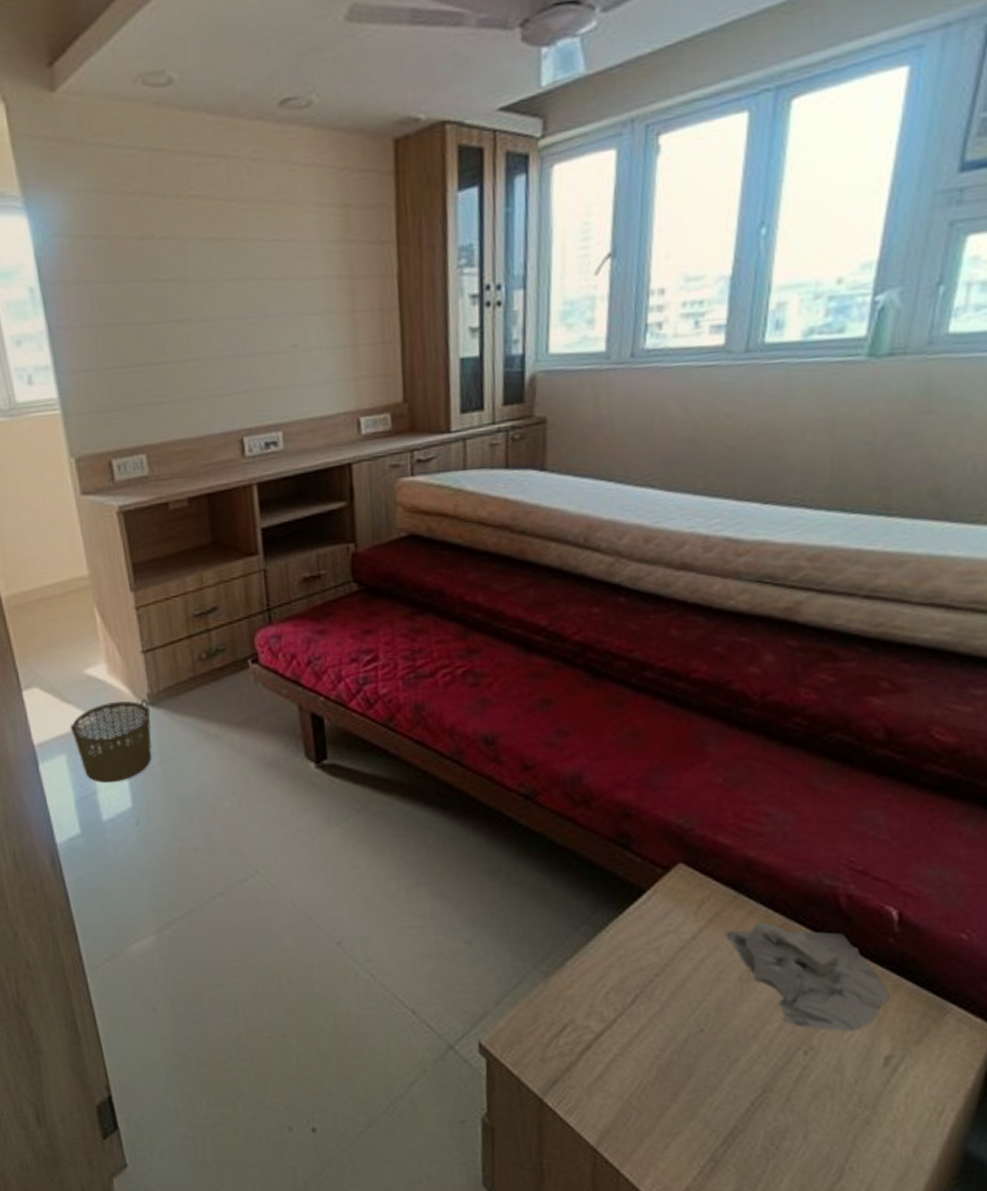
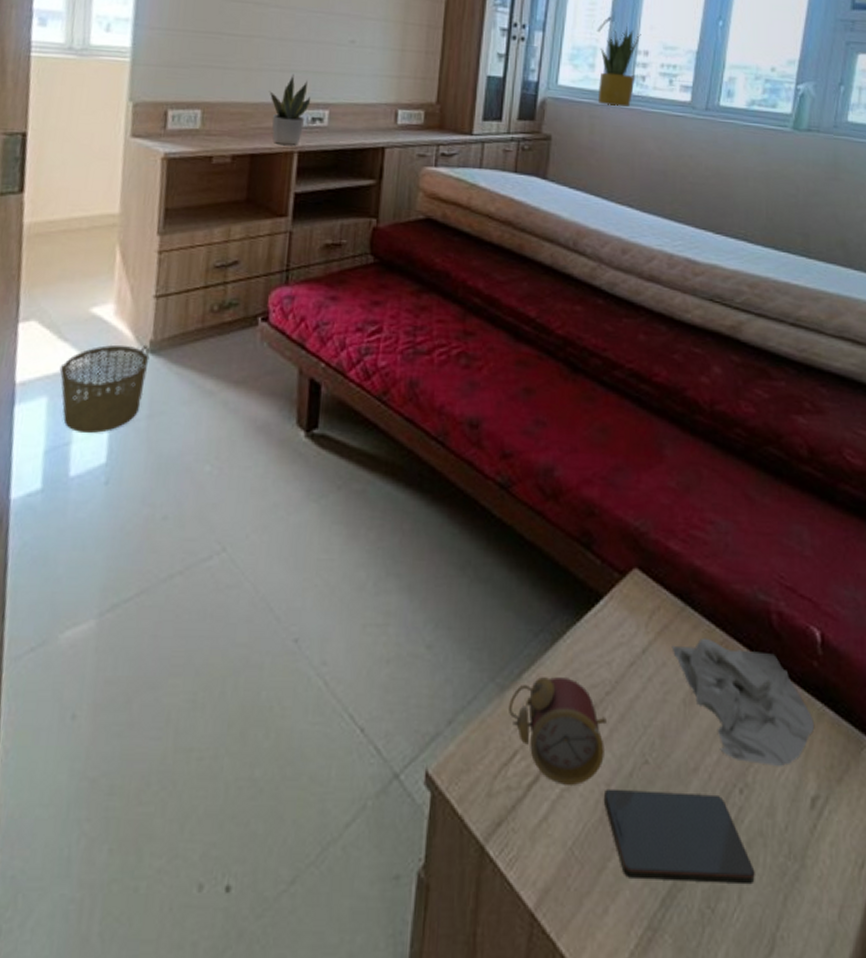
potted plant: none [213,396,261,479] -> present [269,74,311,146]
alarm clock: none [555,963,657,1051] -> present [509,677,607,785]
planter: none [600,261,654,369] -> present [597,26,641,107]
phone: none [658,1053,822,1128] -> present [603,788,755,885]

